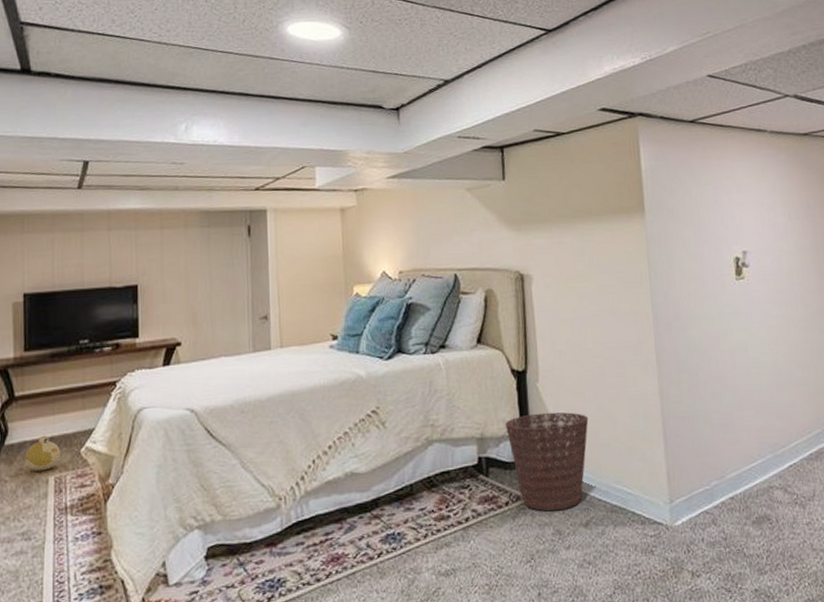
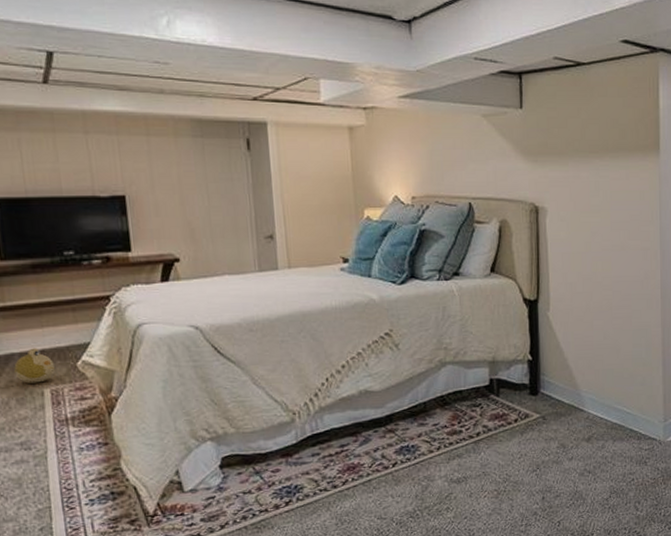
basket: present [504,412,589,511] -> none [516,339,595,427]

